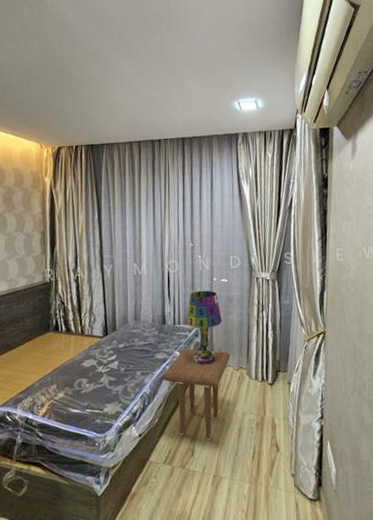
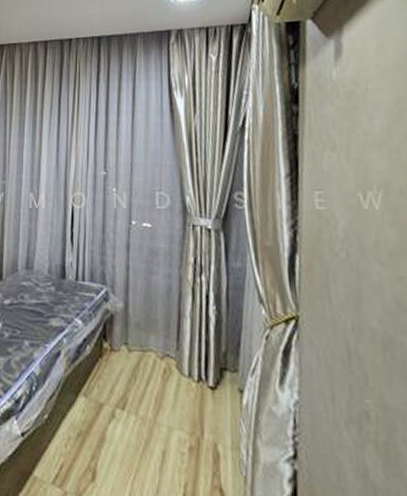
side table: present [162,348,231,441] -> none [56,316,153,461]
table lamp: present [186,290,222,365] -> none [92,236,142,344]

